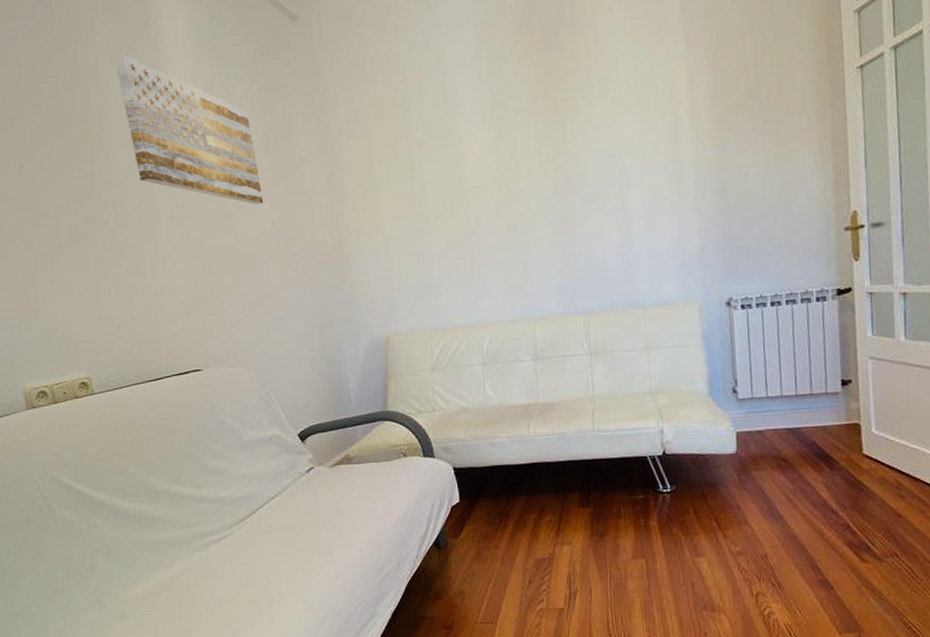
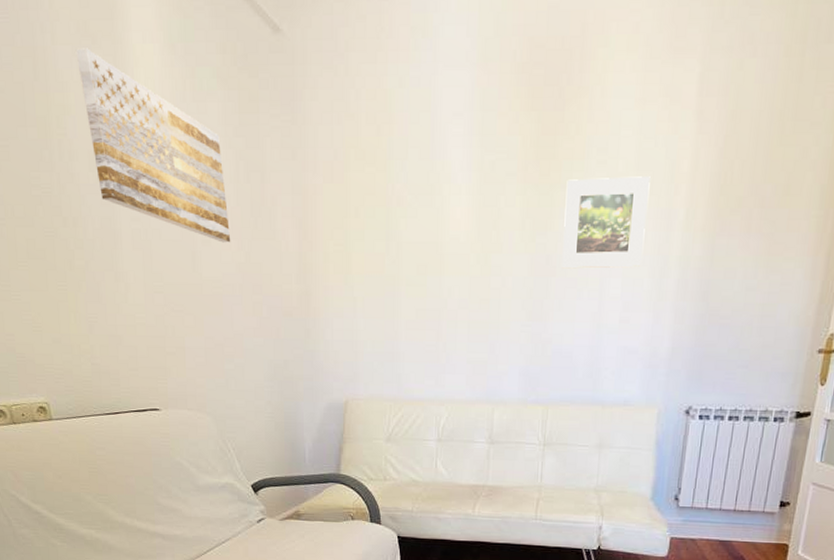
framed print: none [574,95,657,186] -> present [562,176,651,269]

